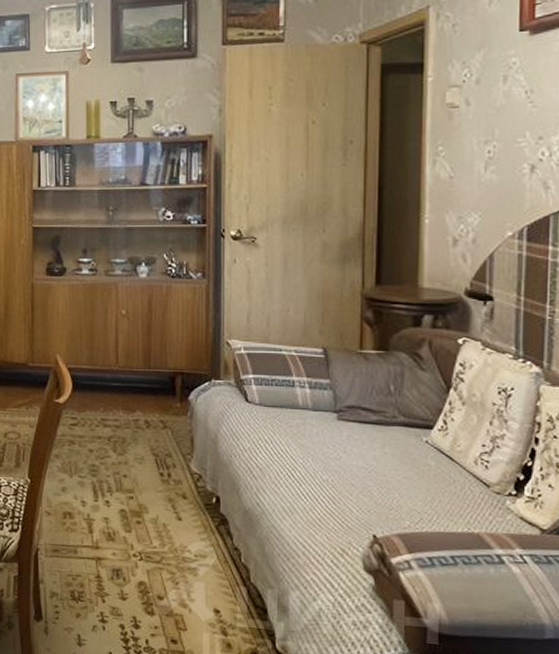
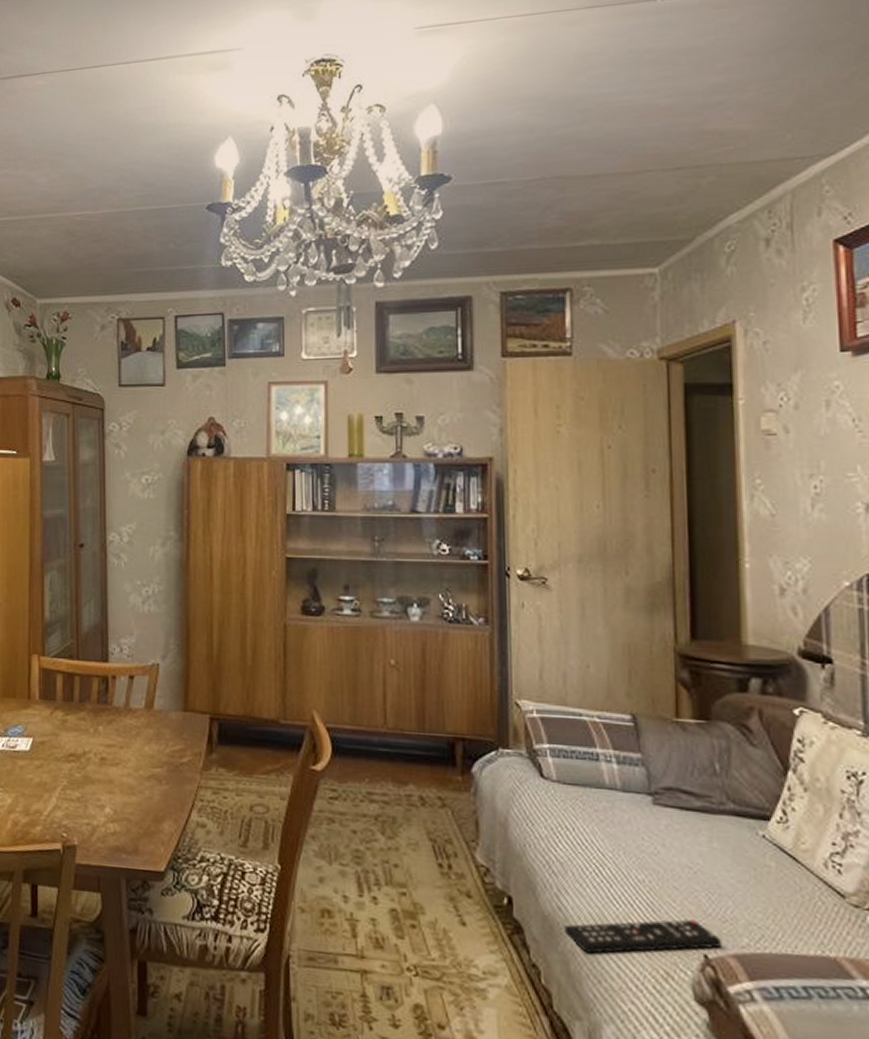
remote control: none [260,508,389,538] -> present [563,919,723,954]

